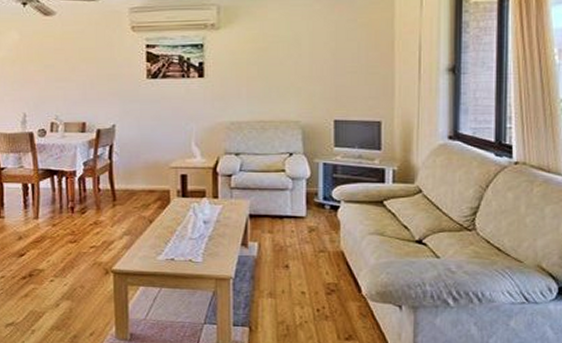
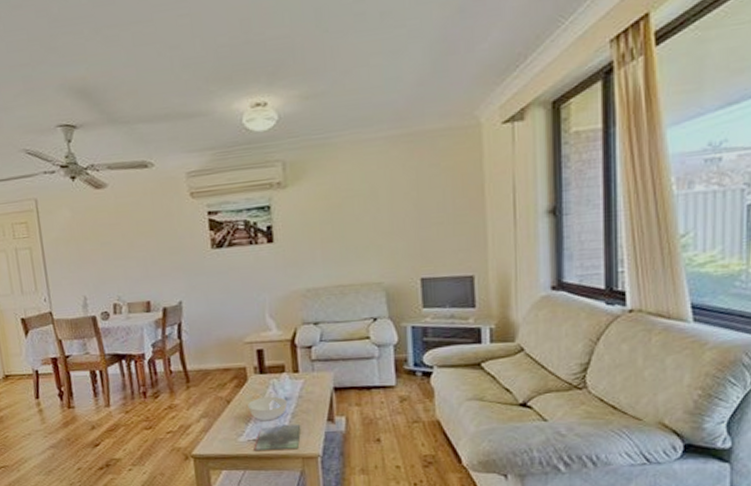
bowl: none [167,219,206,242] -> present [247,396,288,422]
magazine: none [171,246,217,271] -> present [254,423,301,452]

